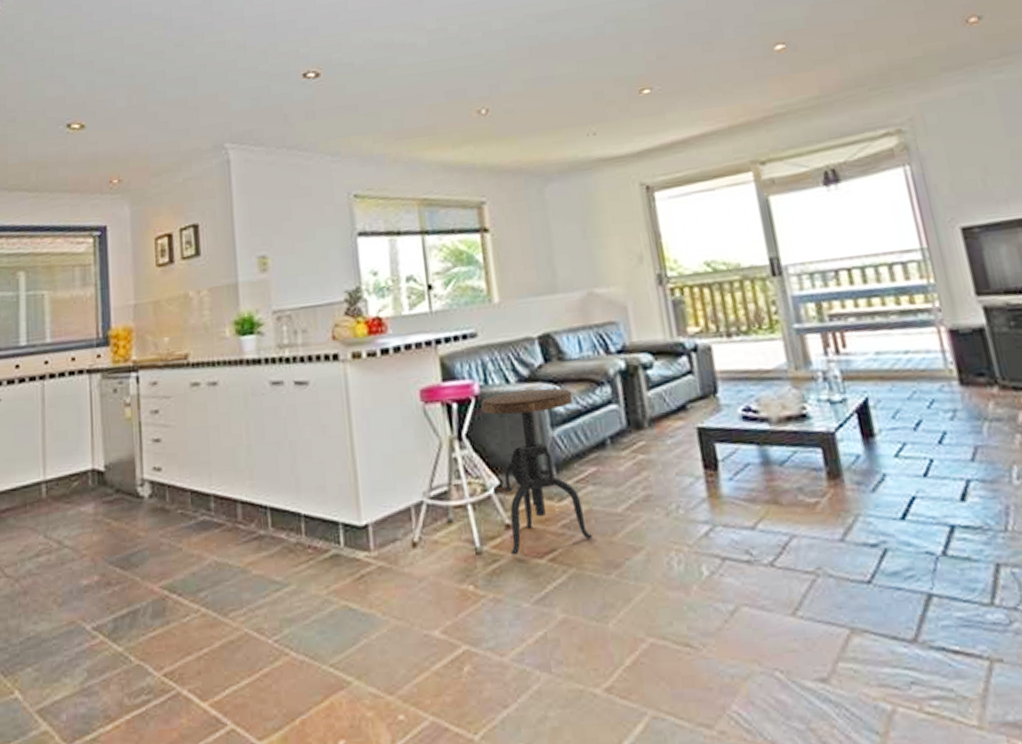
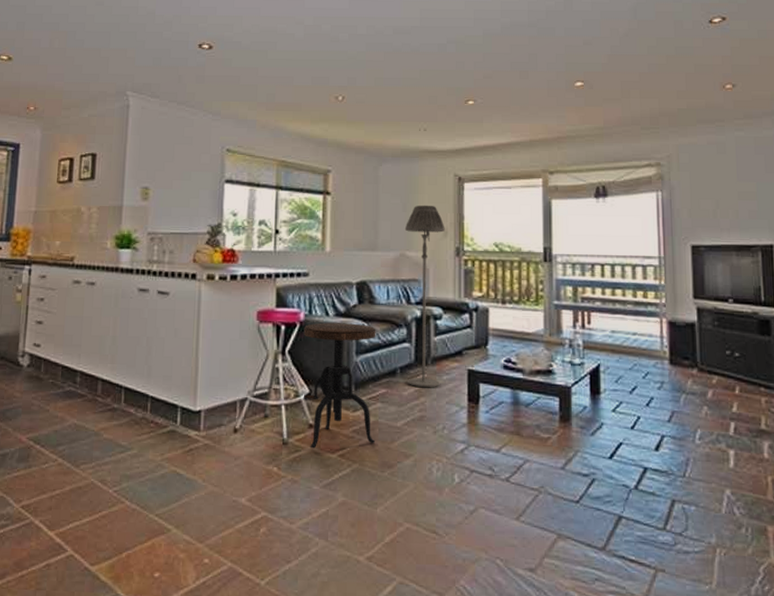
floor lamp: none [588,226,664,459] -> present [404,205,445,388]

